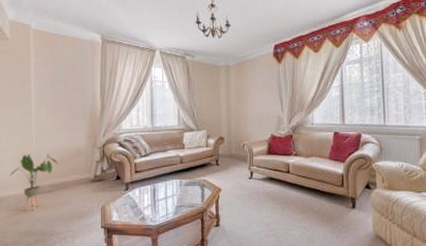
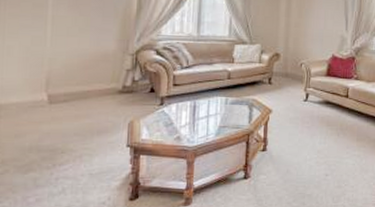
house plant: present [10,154,58,211] -> none [14,55,78,123]

